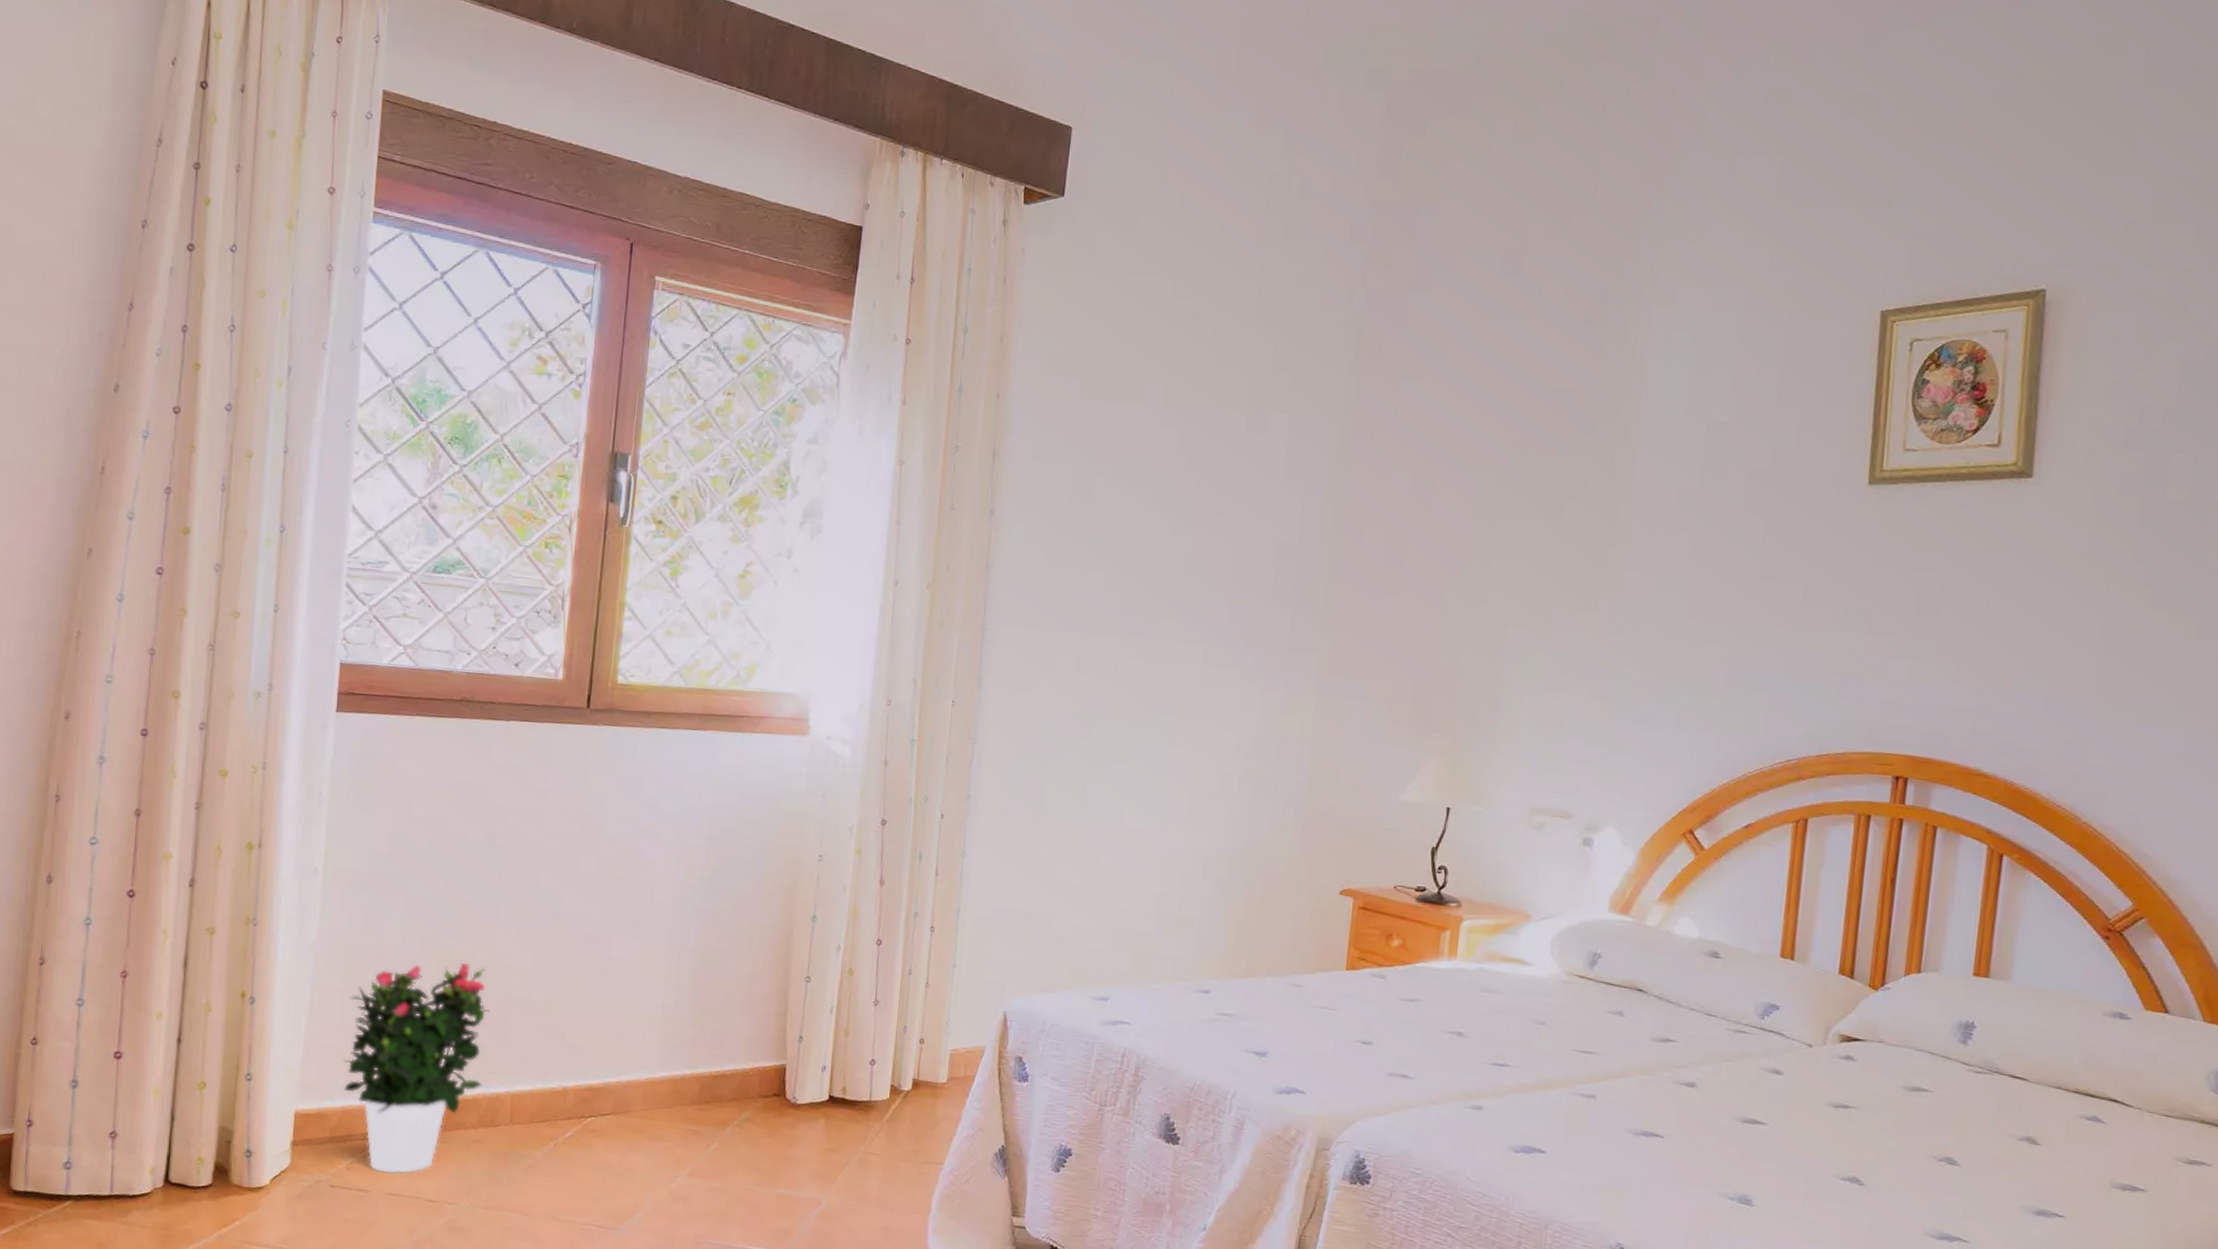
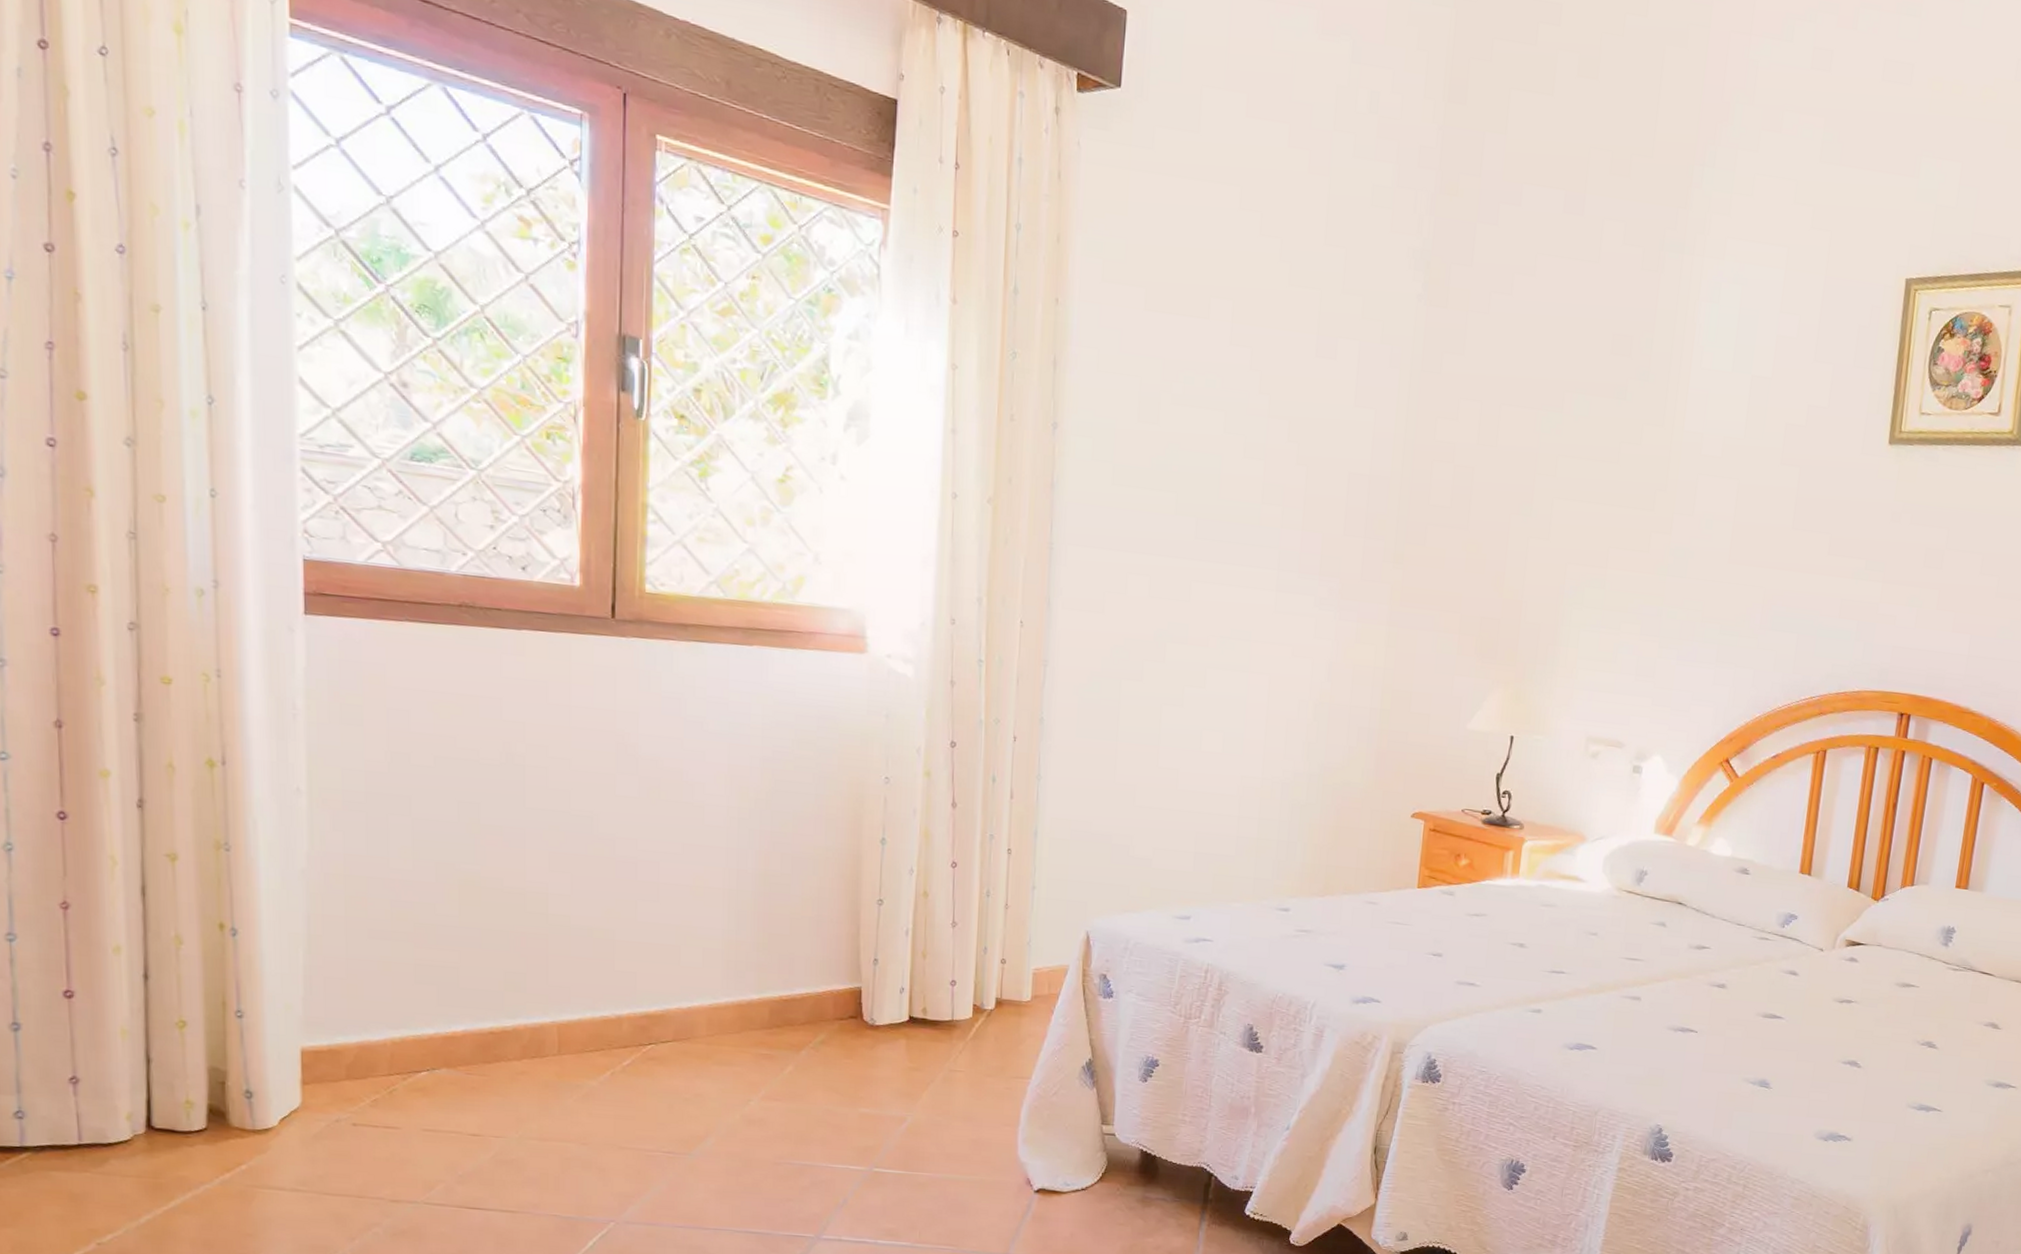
potted flower: present [343,963,490,1174] -> none [354,890,525,1109]

